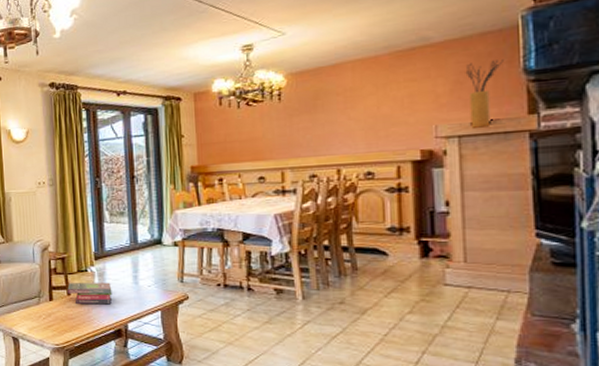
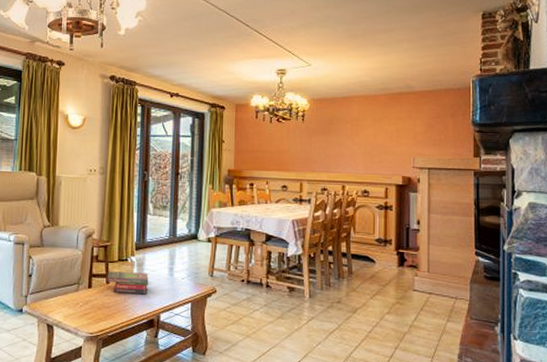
vase: present [465,59,505,130] -> none [435,111,461,165]

